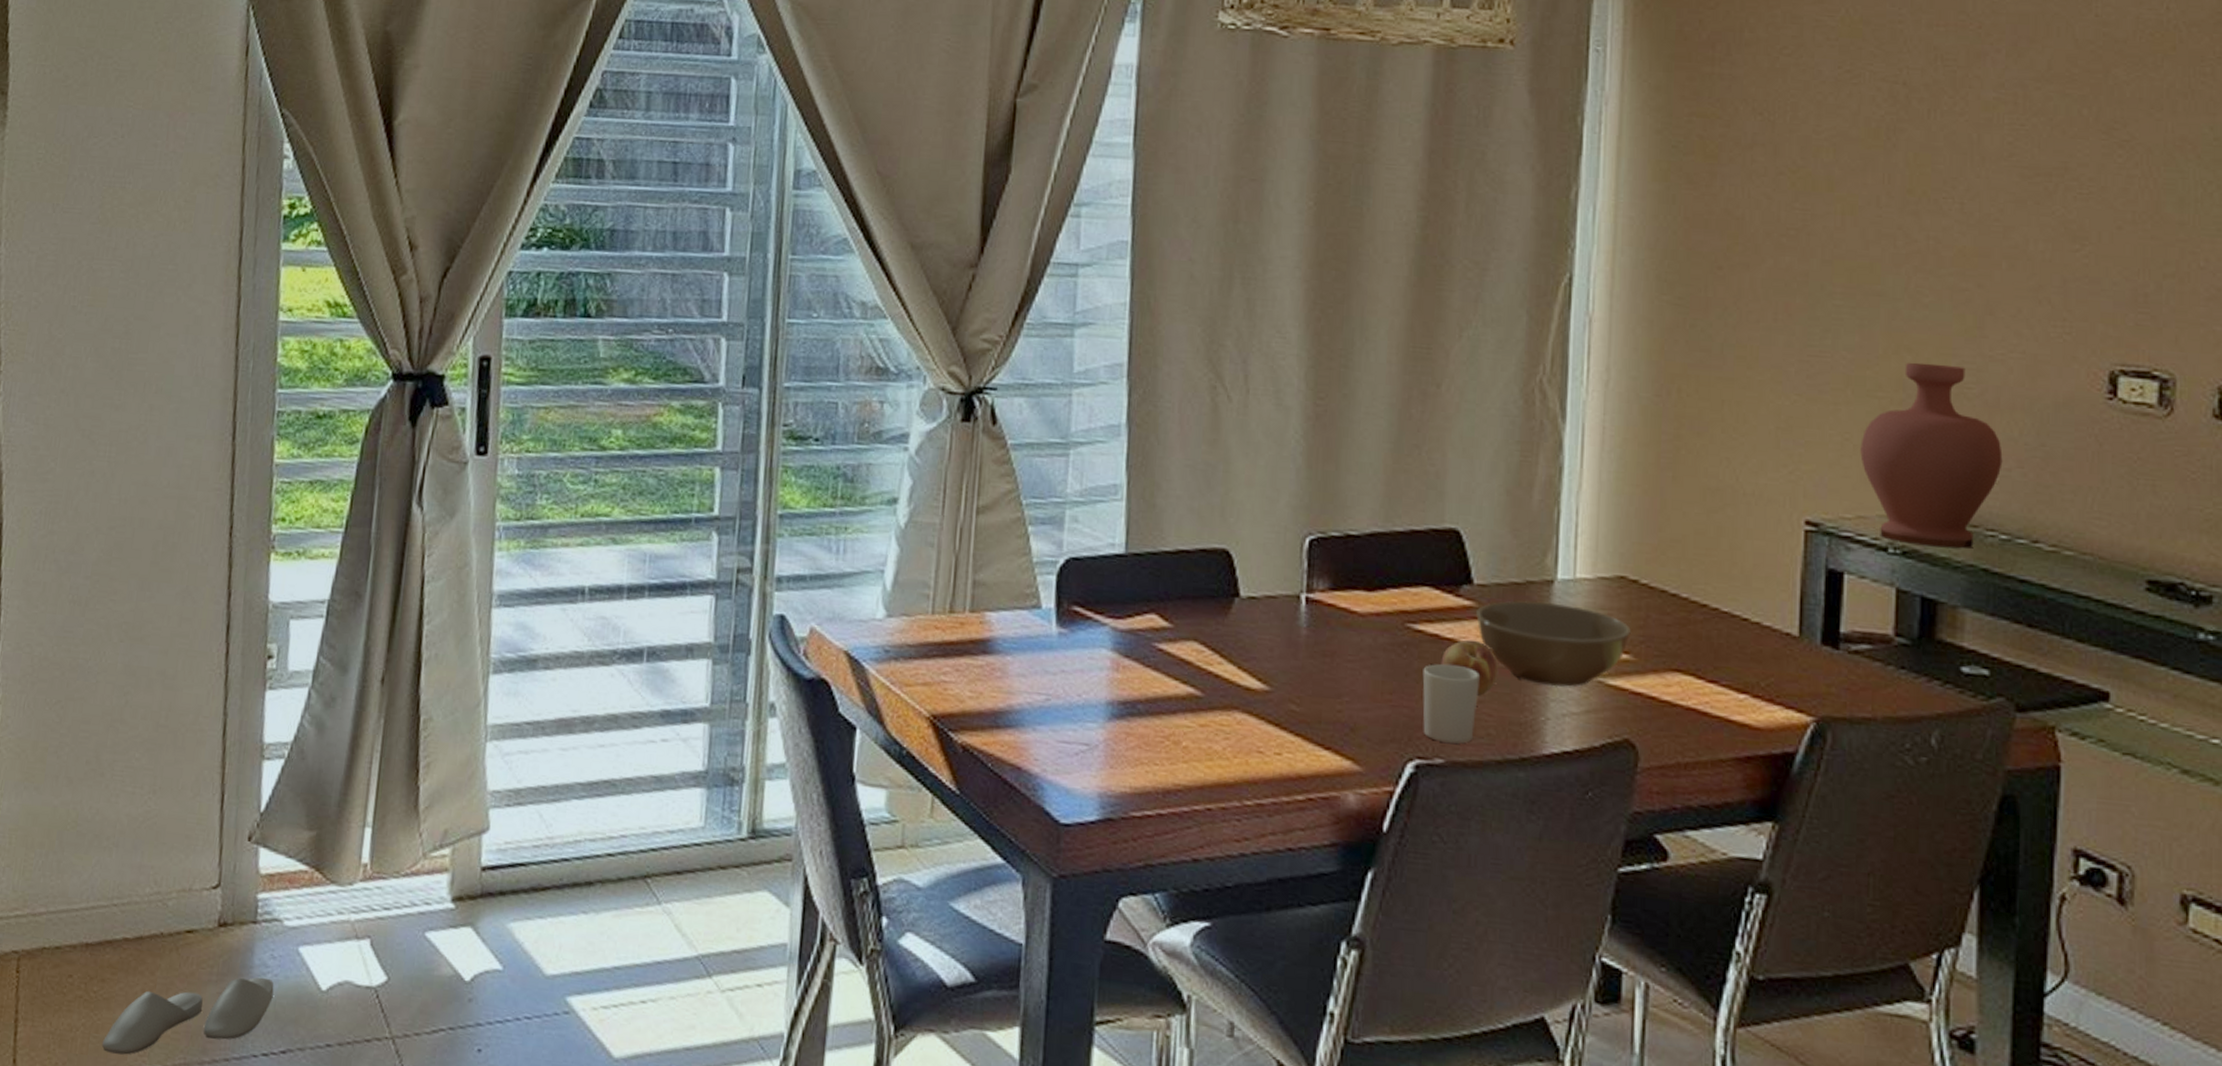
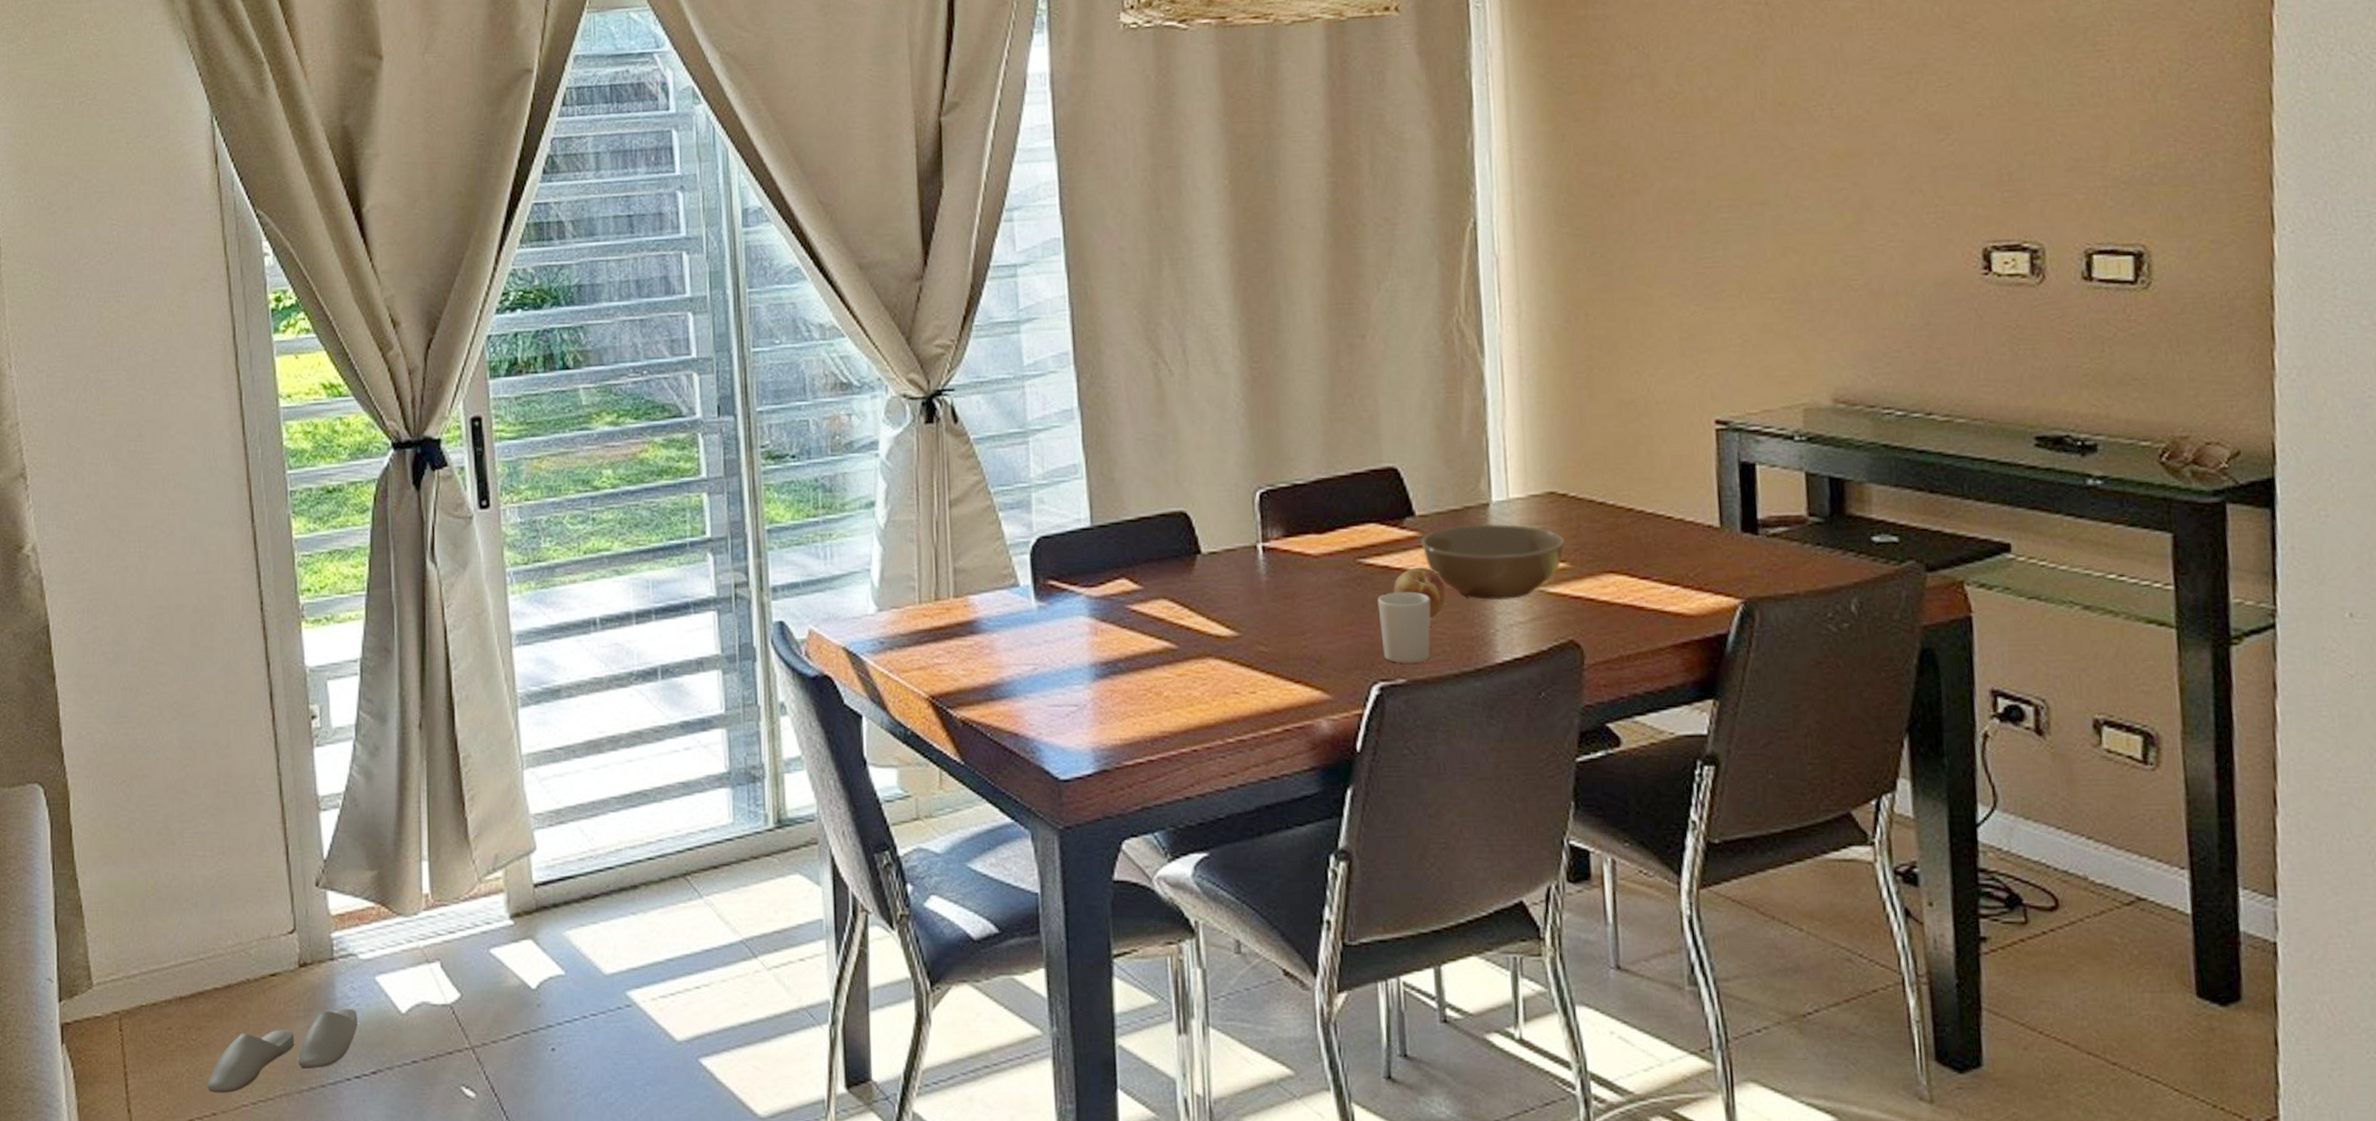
decorative vase: present [1860,362,2003,549] -> none [1759,260,1892,431]

